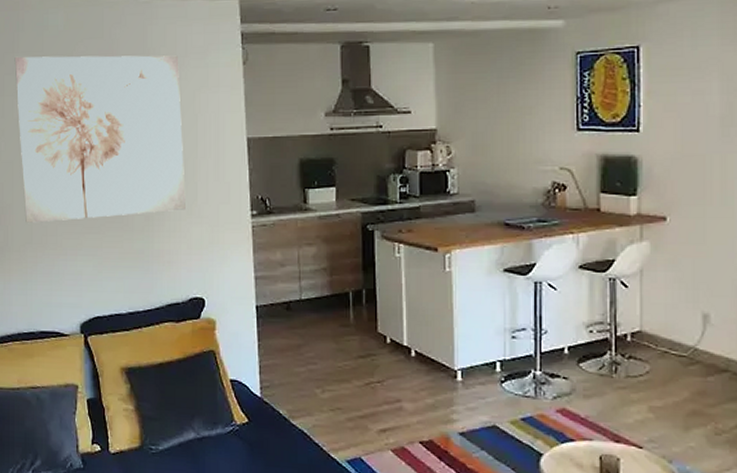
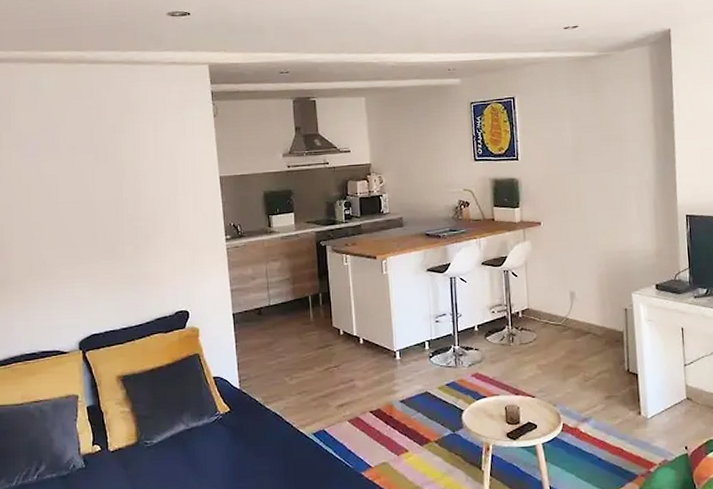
wall art: present [14,55,186,223] -> none [11,111,169,258]

